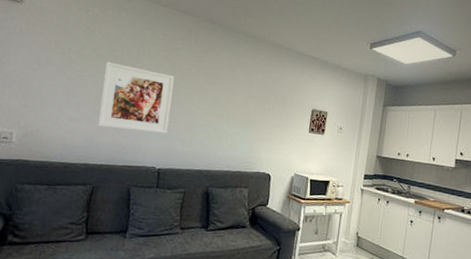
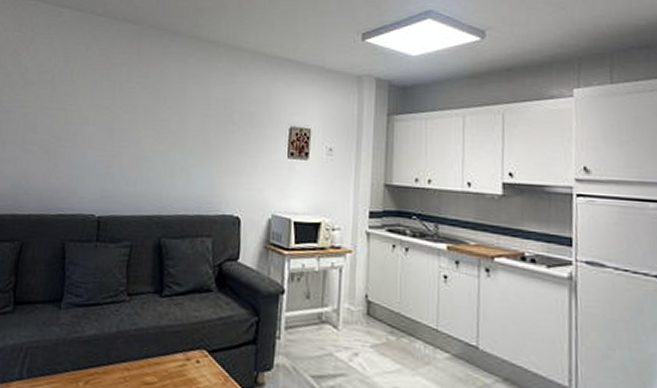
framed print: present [97,62,175,134] -> none [26,88,115,171]

